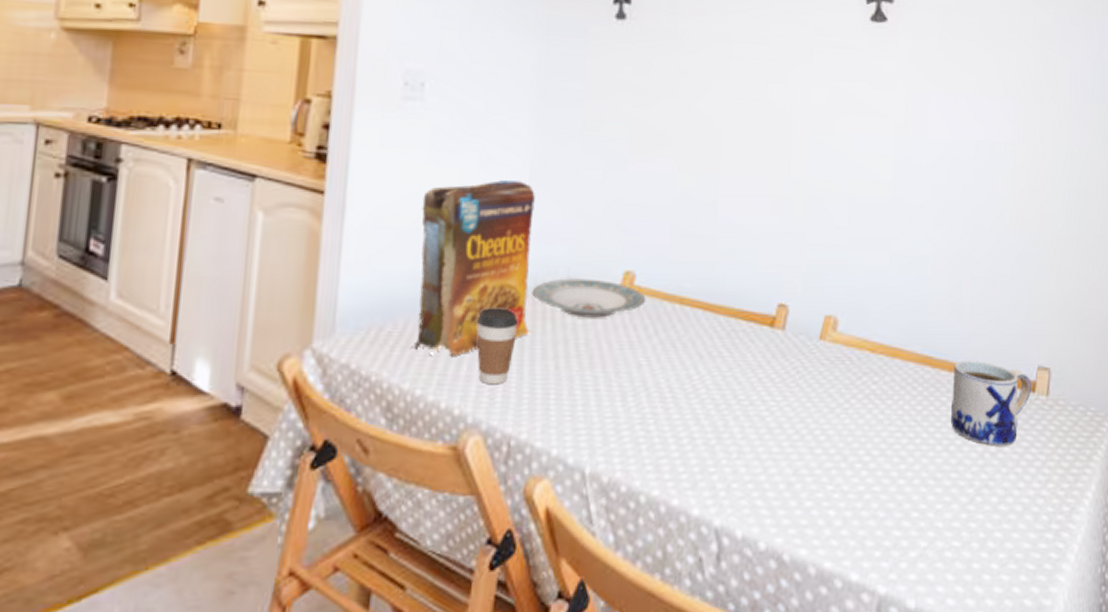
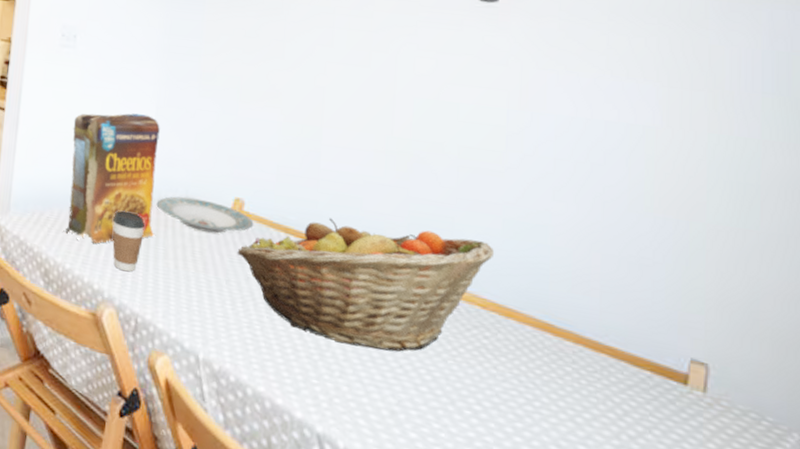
fruit basket: none [627,278,883,420] -> present [237,218,495,352]
mug: present [951,361,1031,446] -> none [577,335,682,434]

